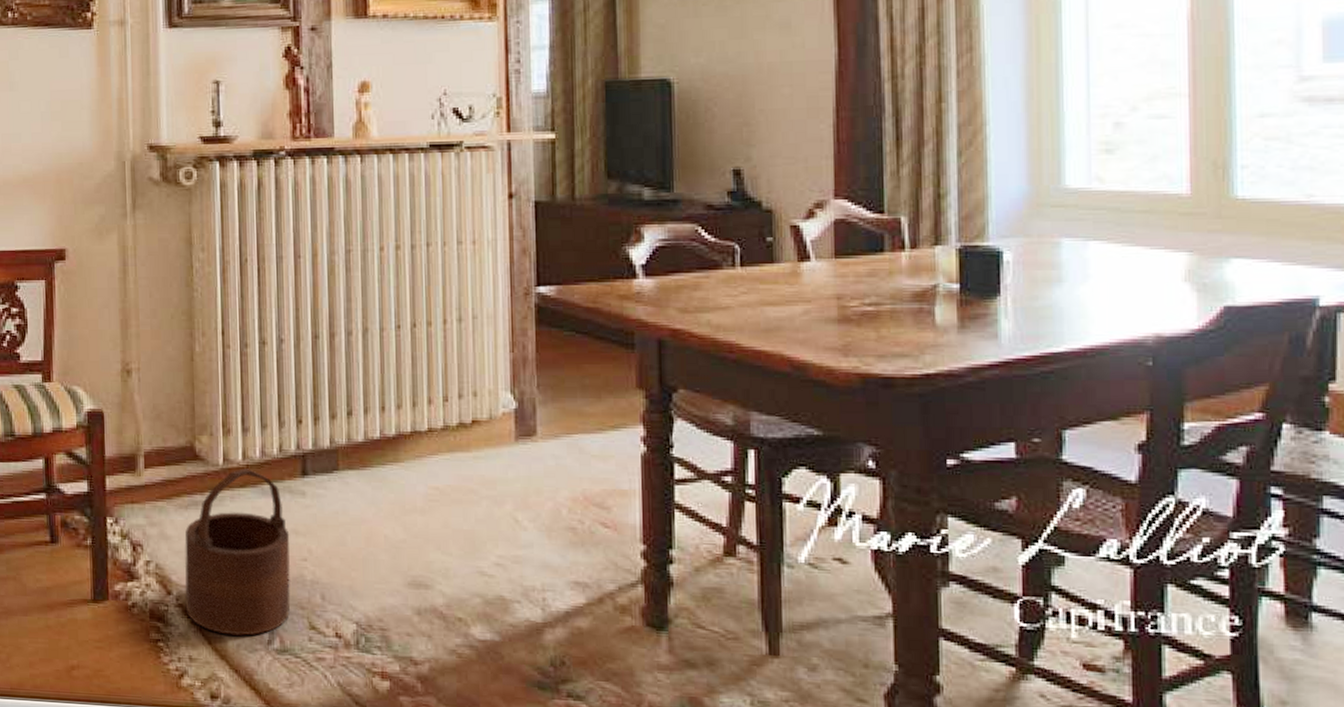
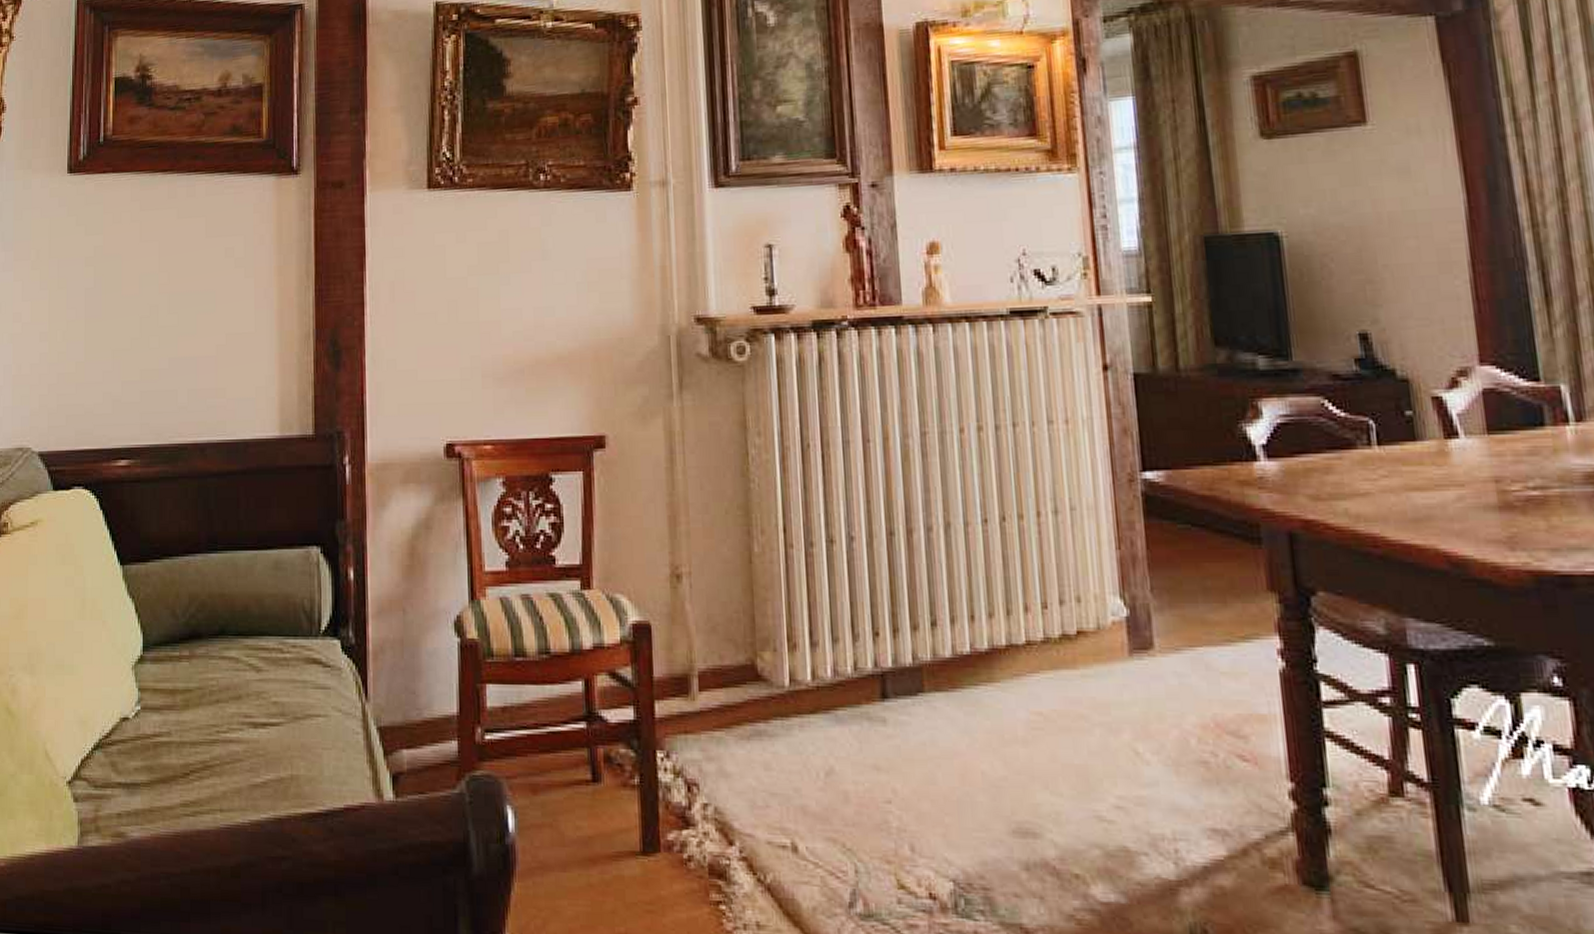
wooden bucket: present [184,468,291,636] -> none [747,691,874,897]

